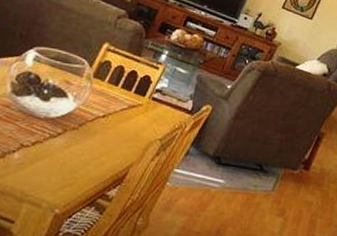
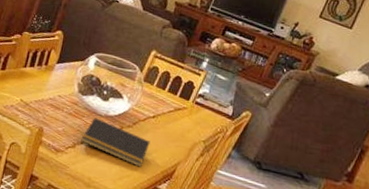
notepad: none [12,121,99,174] -> present [81,117,150,168]

